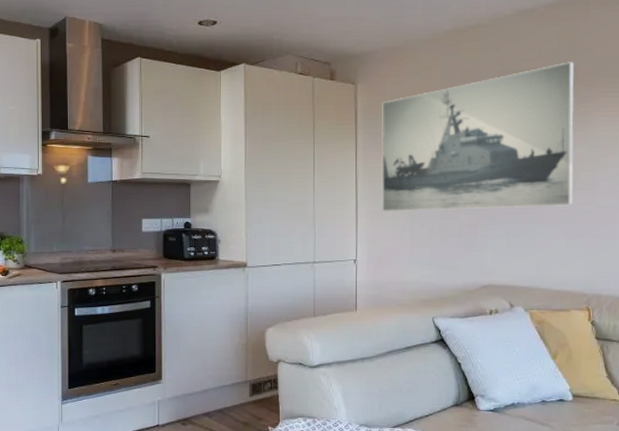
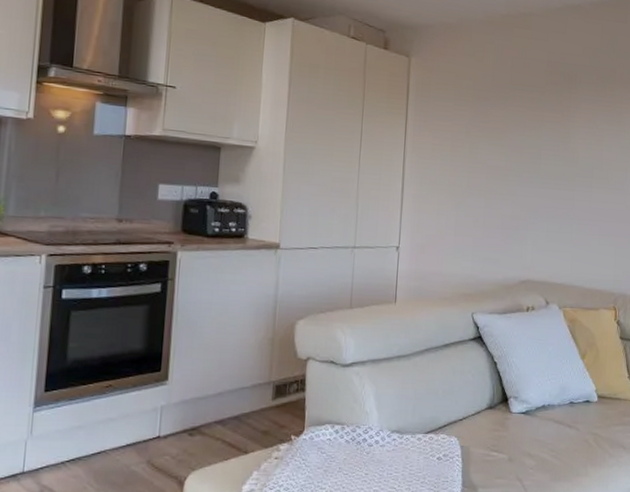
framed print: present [381,62,575,212] -> none [427,62,613,204]

